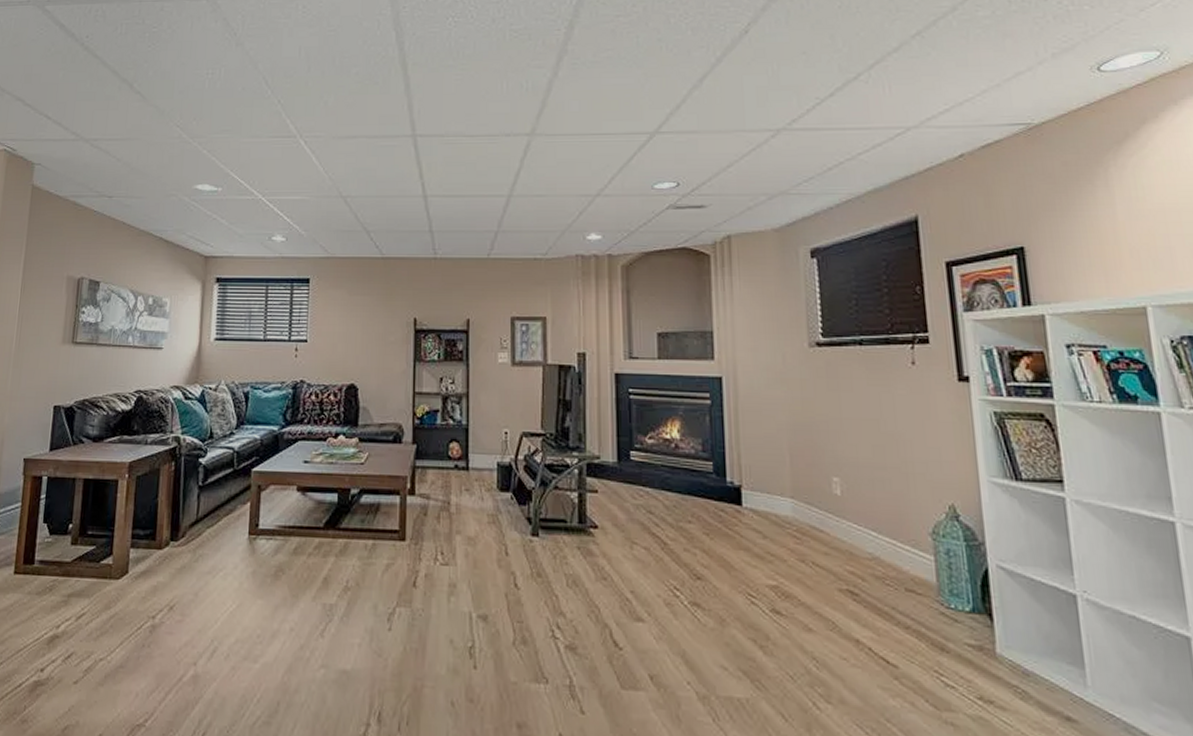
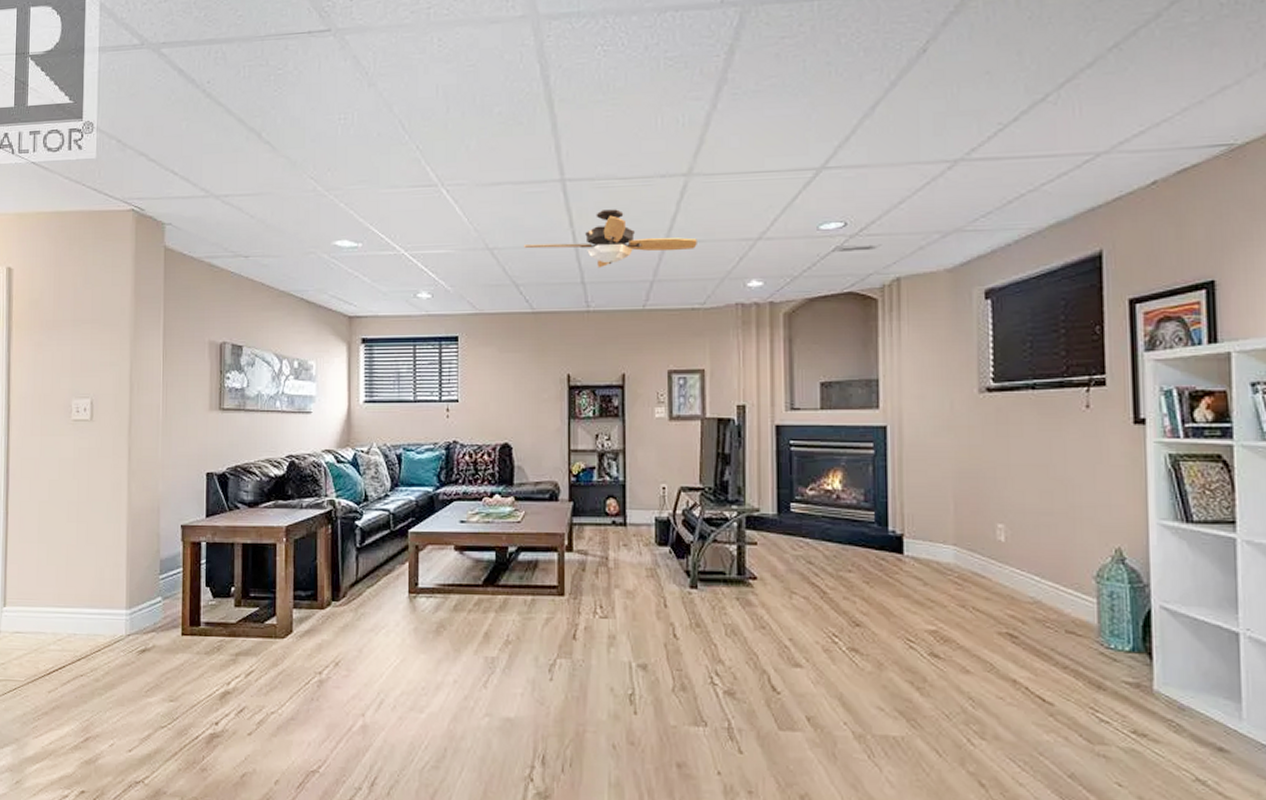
ceiling fan: none [376,164,539,218] -> present [524,209,697,268]

